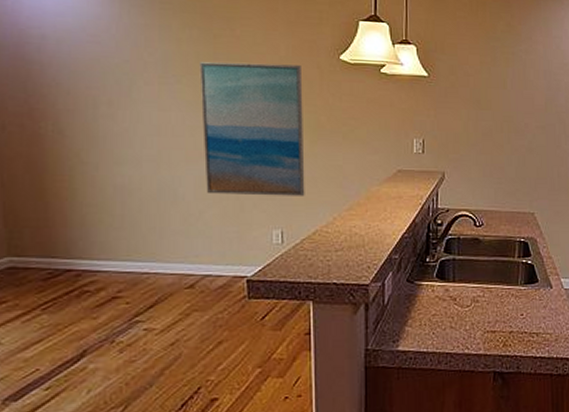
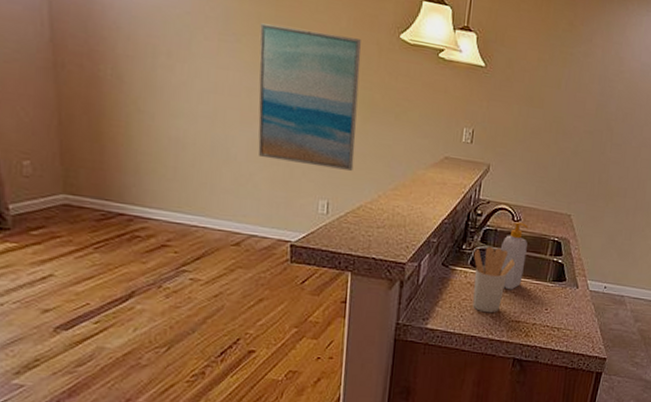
utensil holder: none [438,256,484,327] -> present [473,247,516,313]
soap bottle: none [465,227,494,299] -> present [500,222,529,290]

